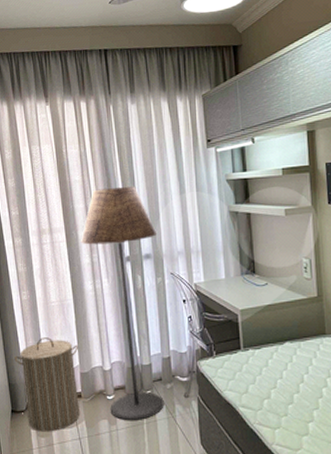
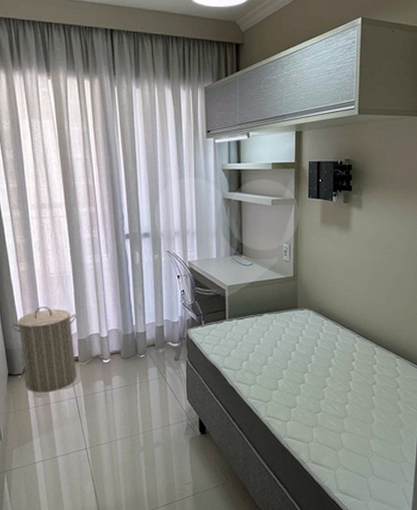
floor lamp: present [81,186,164,420] -> none [82,168,156,381]

